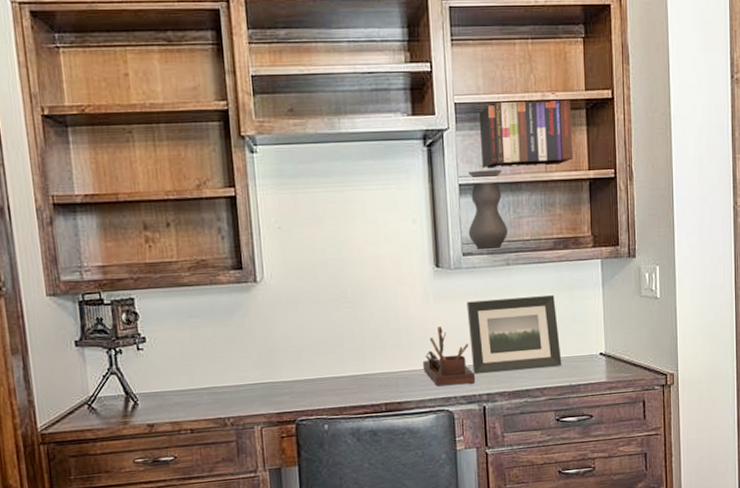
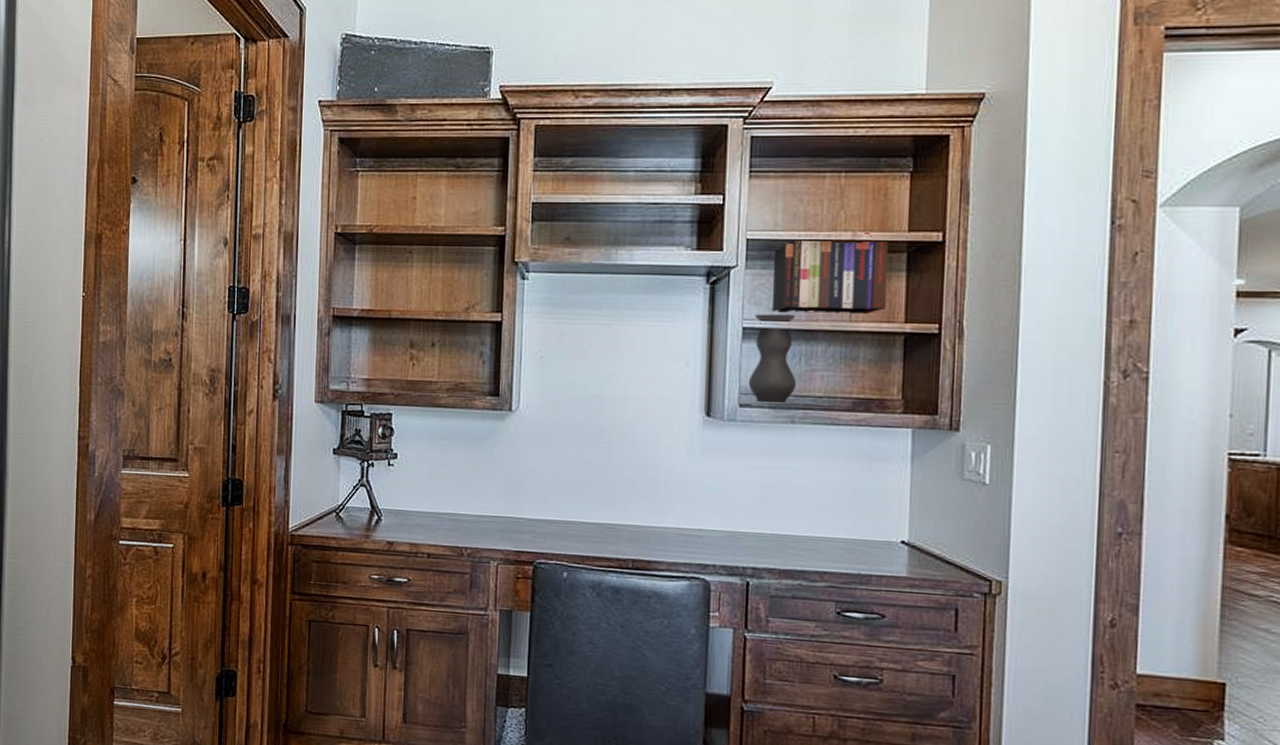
desk organizer: present [423,327,476,387] -> none [680,483,741,553]
picture frame: present [467,295,562,375] -> none [737,459,851,549]

